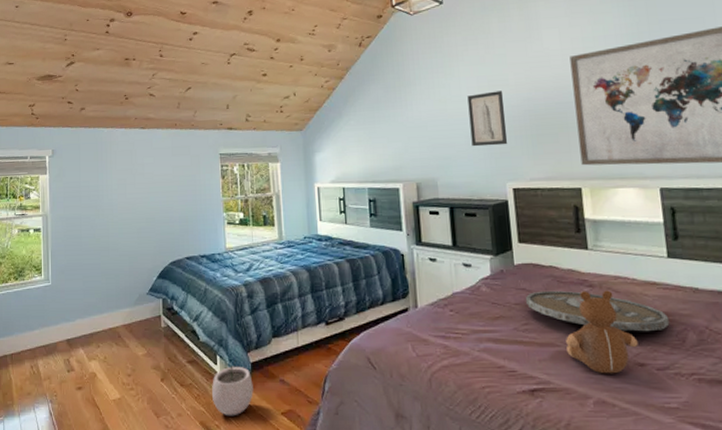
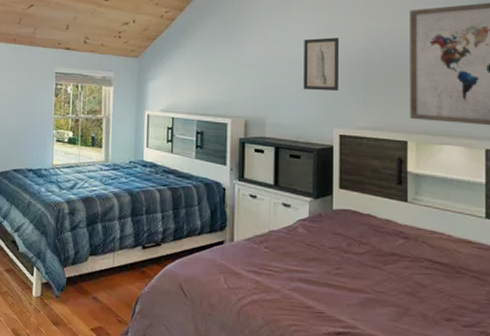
plant pot: present [212,359,254,416] -> none [26,272,66,327]
serving tray: present [525,290,670,332] -> none [340,237,481,289]
teddy bear: present [566,290,638,374] -> none [376,242,447,326]

